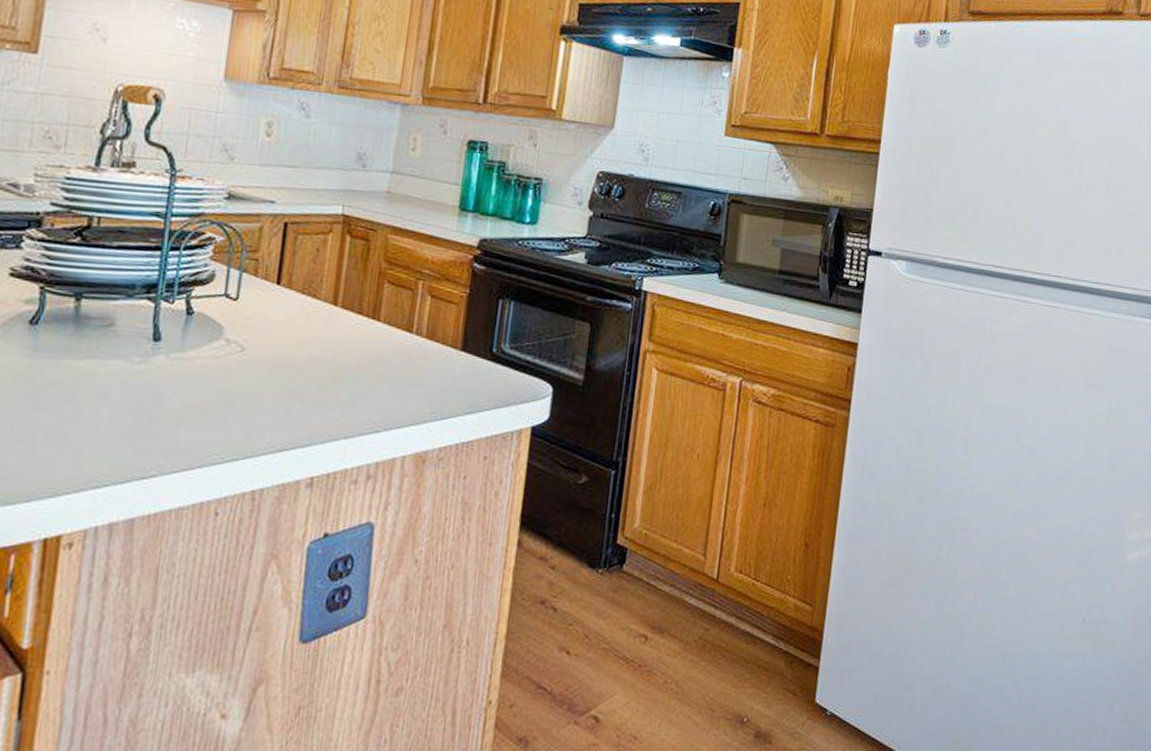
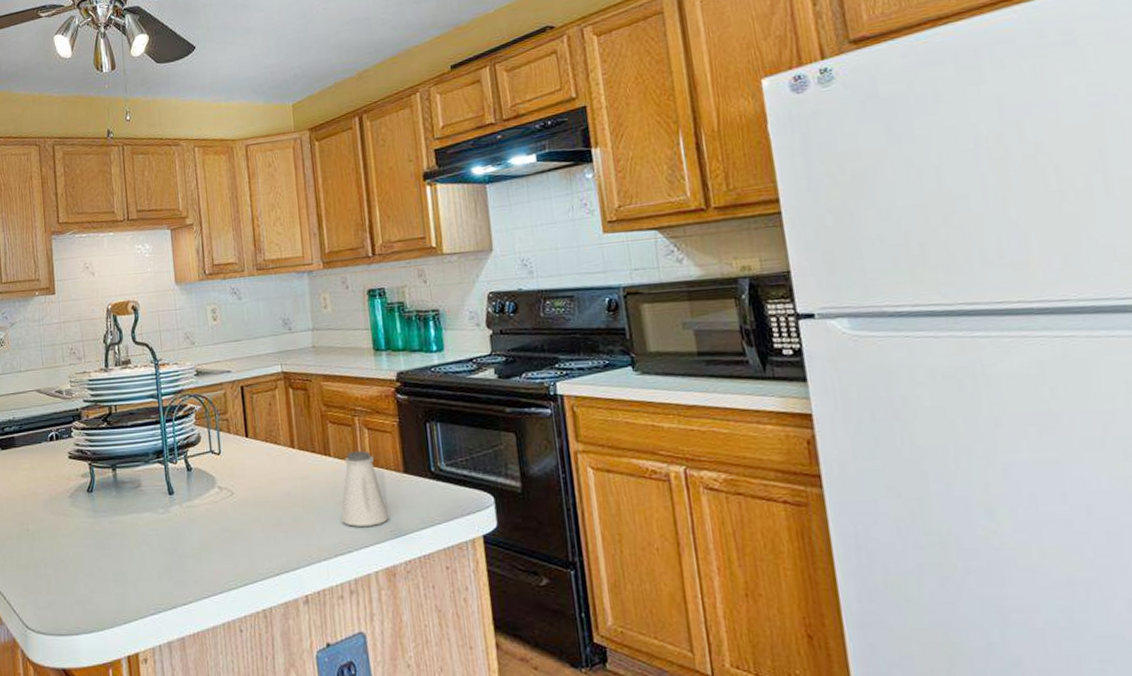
saltshaker: none [375,319,433,405] -> present [341,451,388,527]

